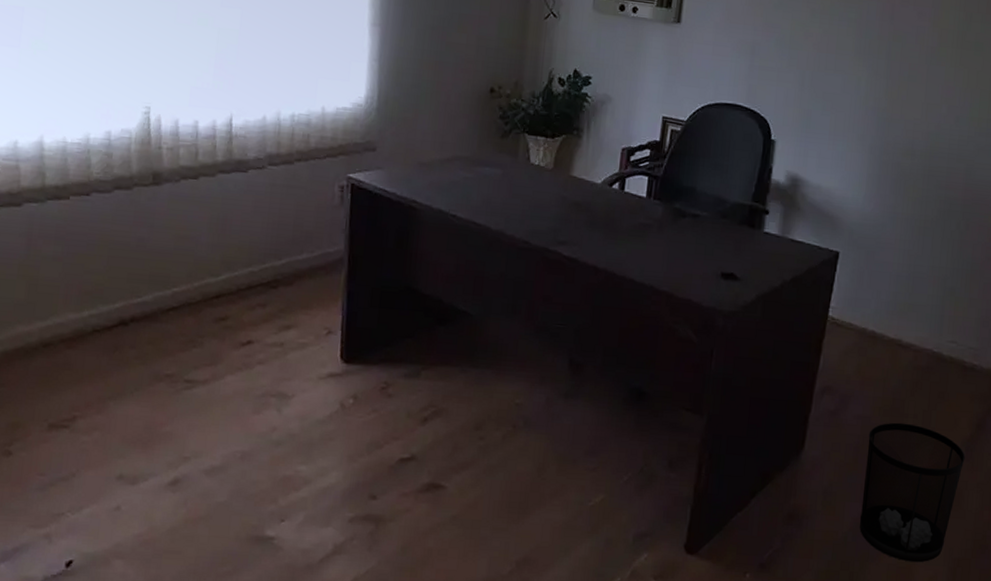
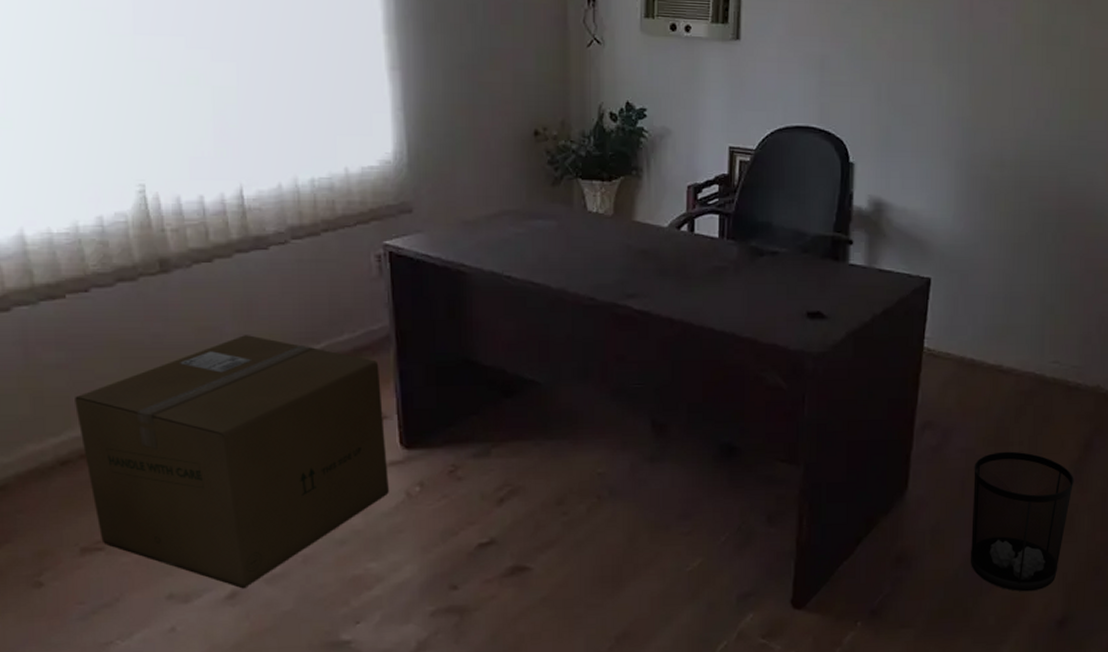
box: none [63,246,331,477] -> present [75,335,389,589]

